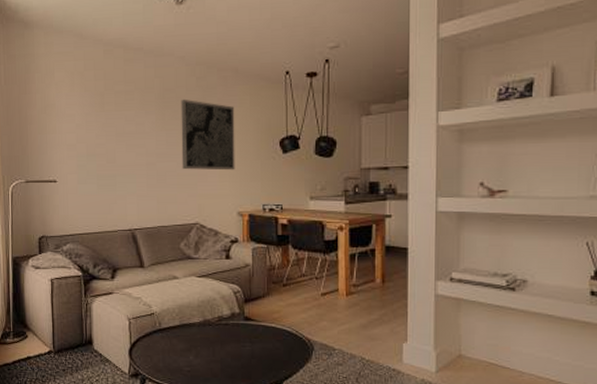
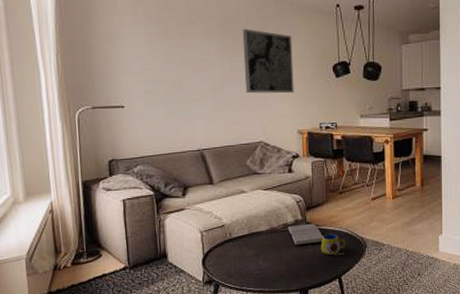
hardback book: none [223,318,263,343] -> present [287,223,323,246]
mug: none [259,331,288,357] -> present [320,234,345,256]

